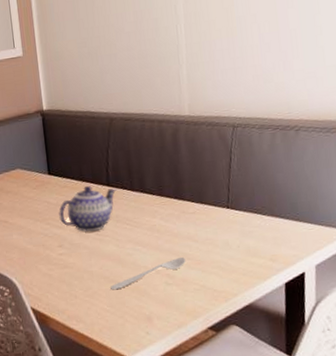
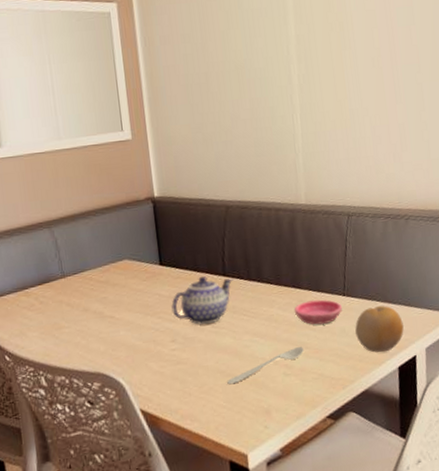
saucer: none [176,211,226,237] -> present [293,299,343,325]
fruit: none [239,219,292,268] -> present [355,305,404,353]

